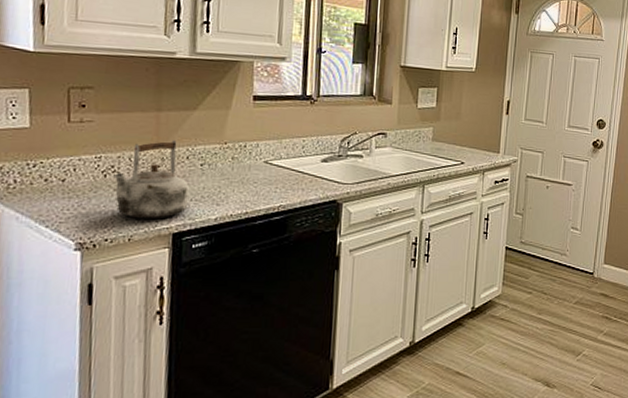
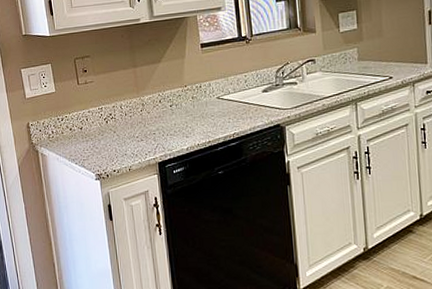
kettle: present [111,140,189,220] -> none [111,89,166,153]

